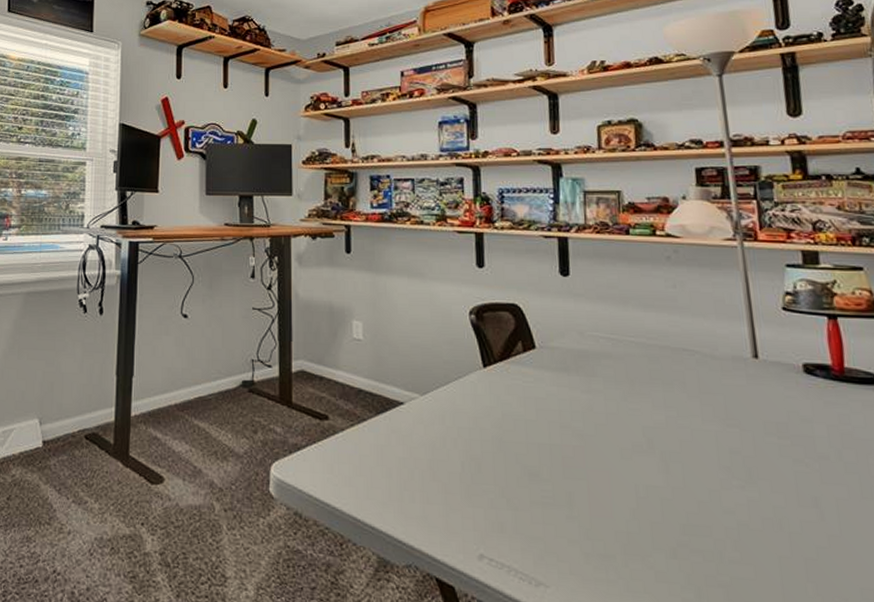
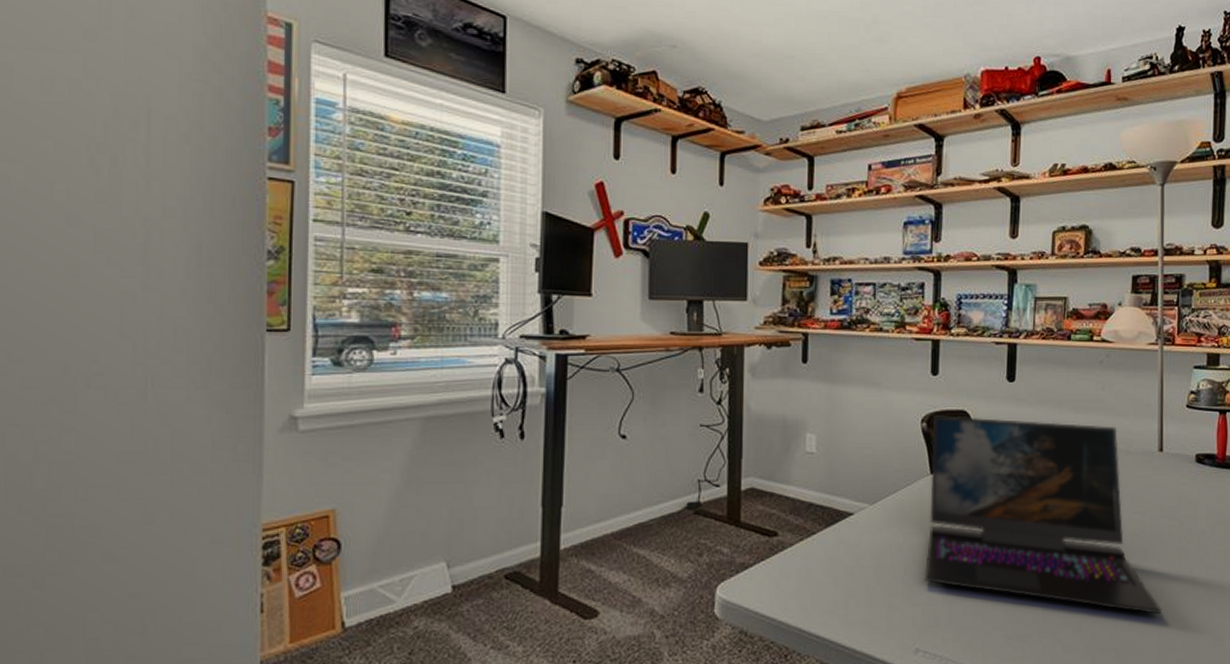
laptop: none [481,307,782,551] -> present [924,414,1162,615]

